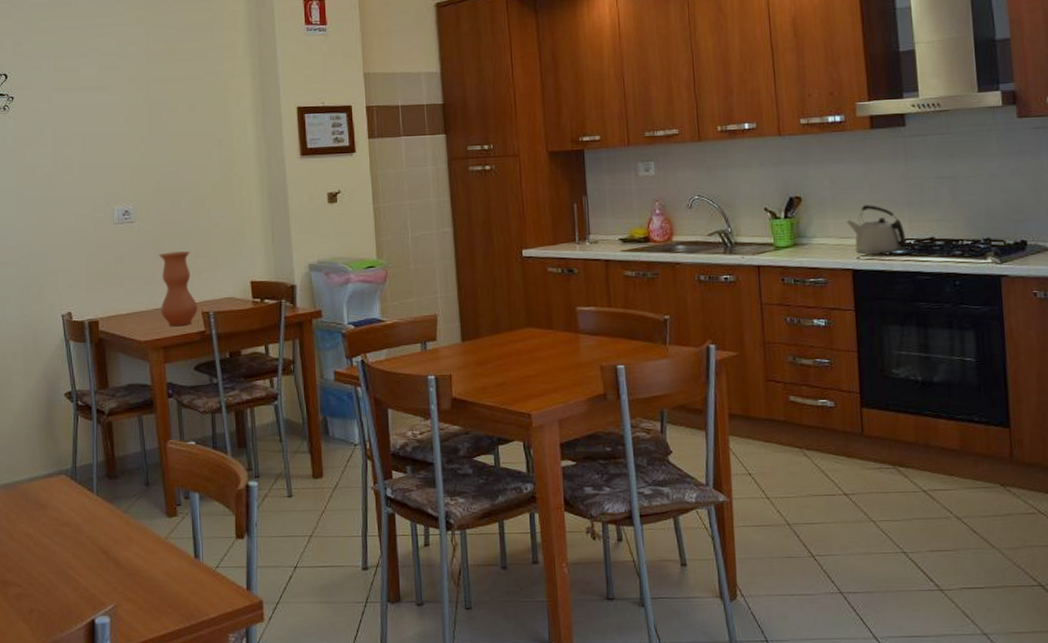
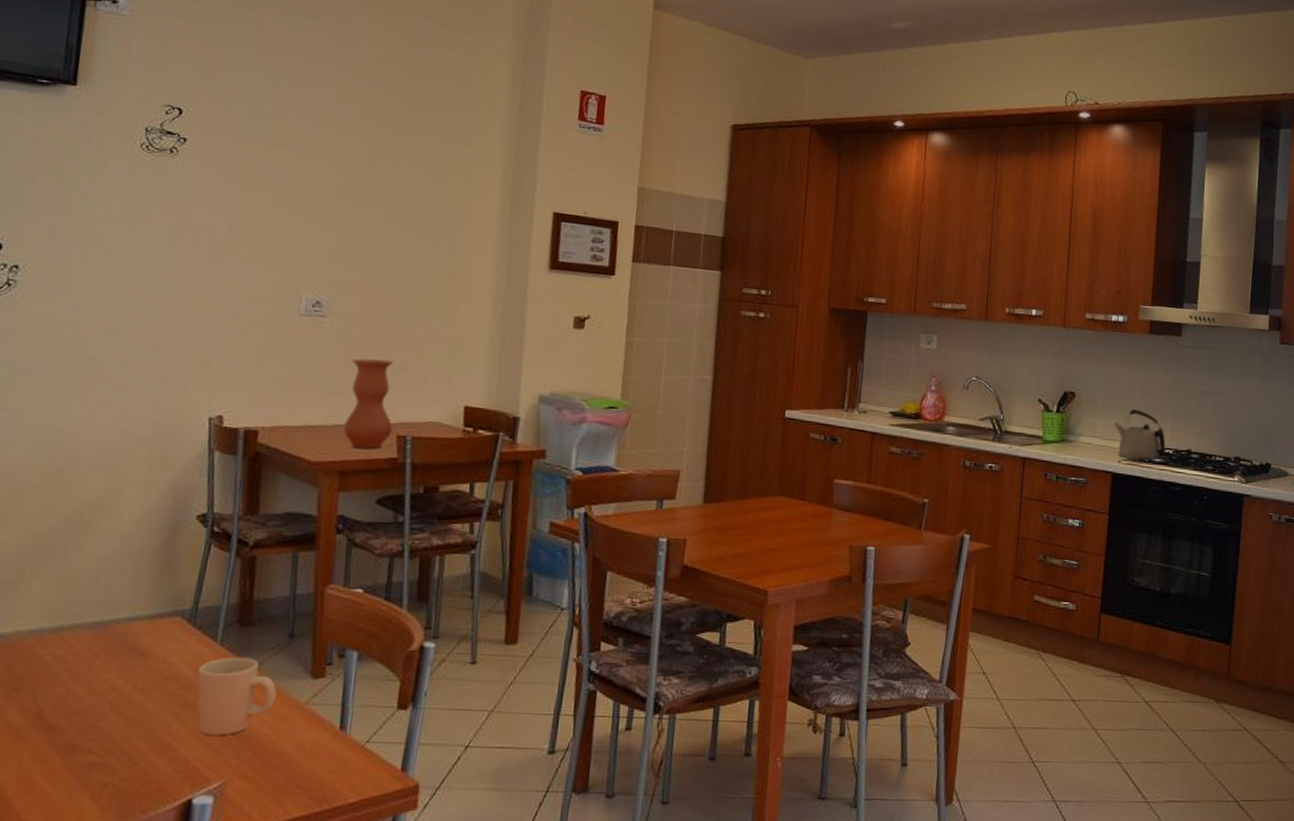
mug: none [84,503,143,568] -> present [197,656,277,736]

